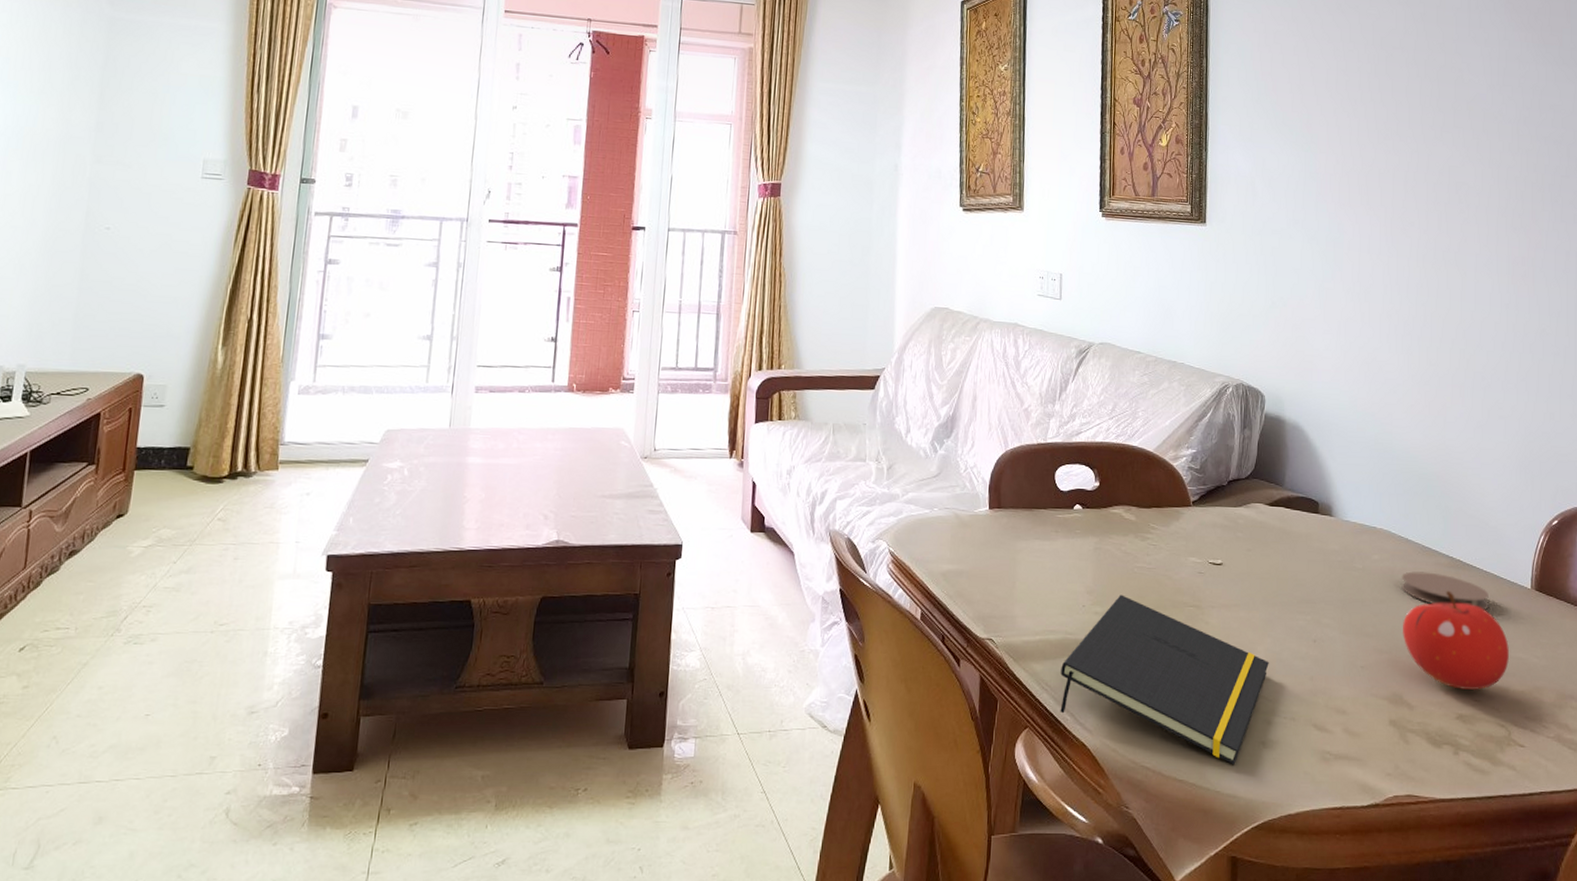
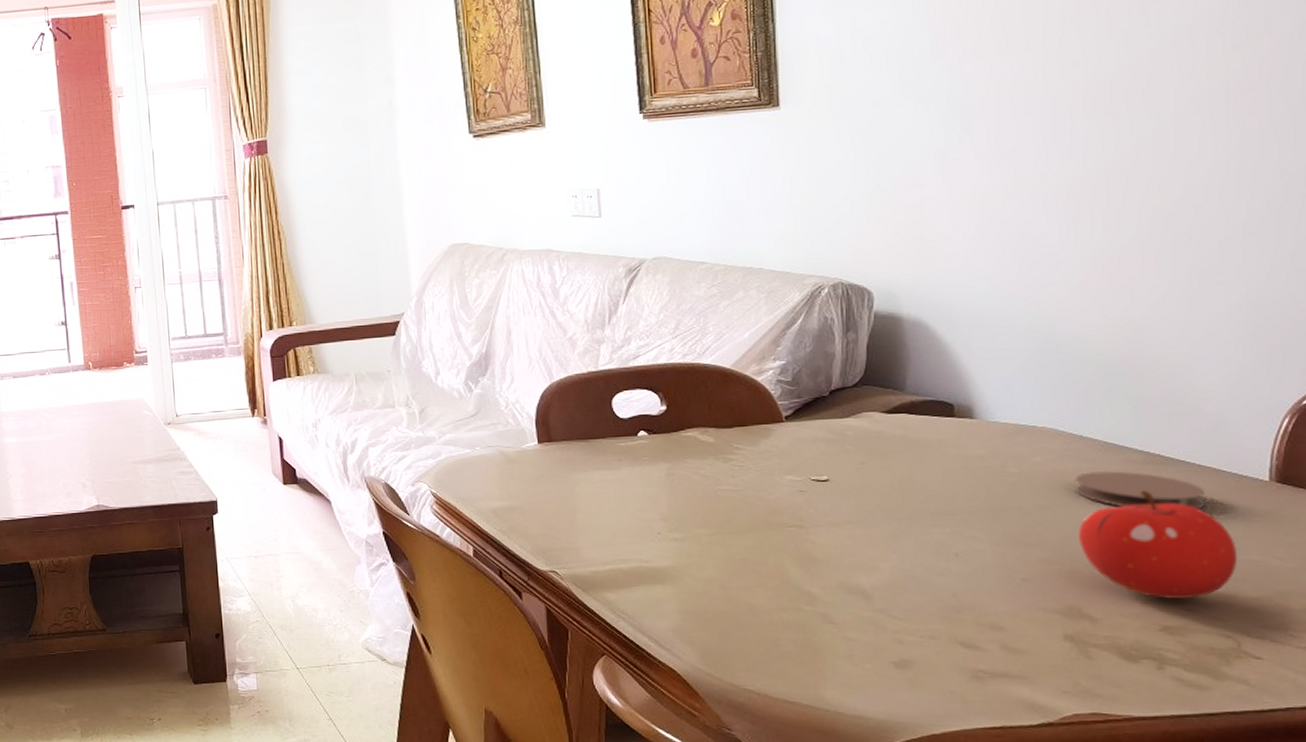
notepad: present [1060,594,1269,765] -> none [638,519,897,686]

